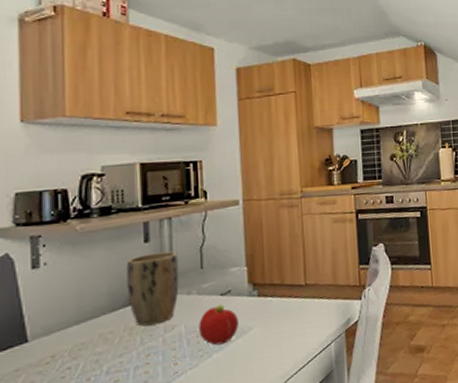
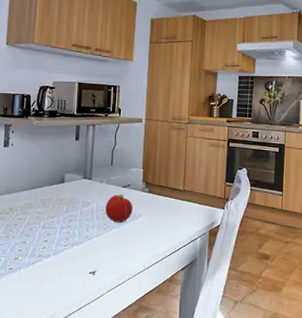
plant pot: present [126,251,179,327] -> none [61,148,97,200]

